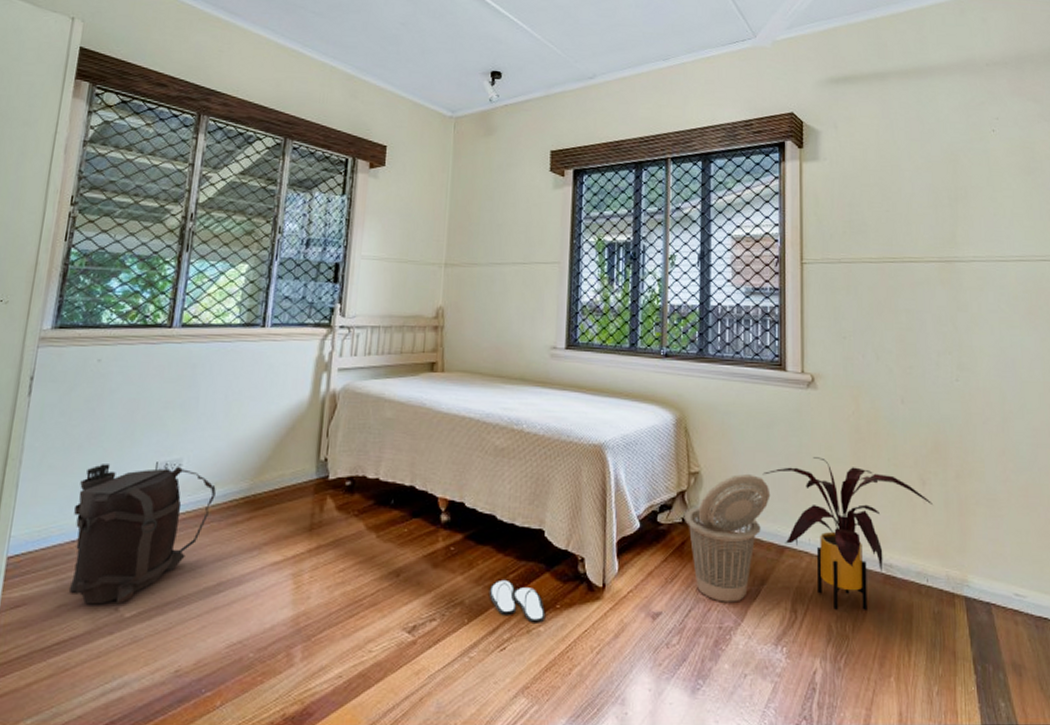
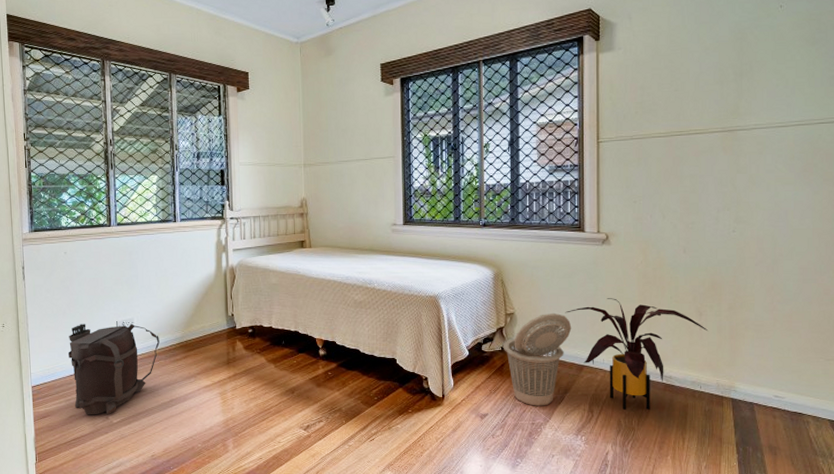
slippers: present [489,581,546,623] -> none [359,394,401,423]

